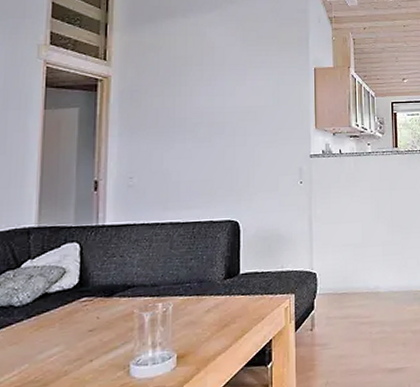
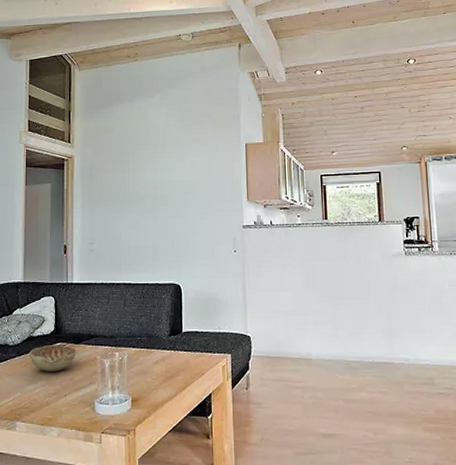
decorative bowl: none [42,300,108,335] -> present [28,345,77,372]

